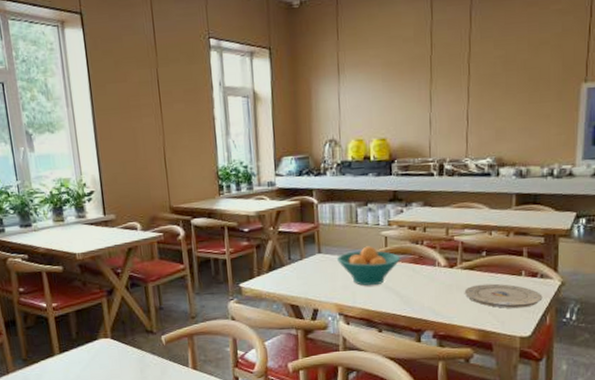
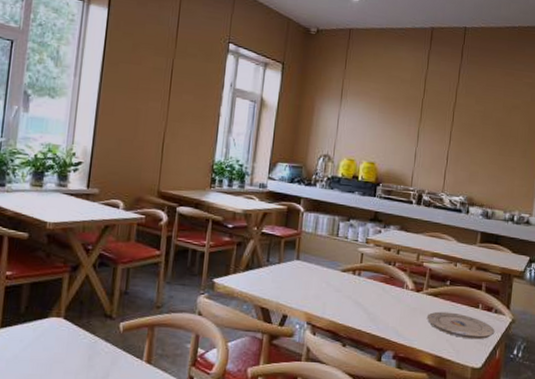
fruit bowl: present [336,246,401,286] -> none [313,259,374,300]

